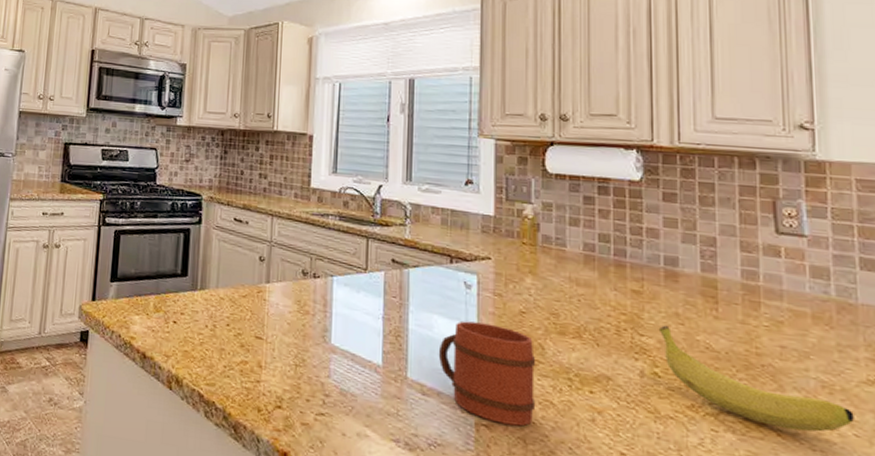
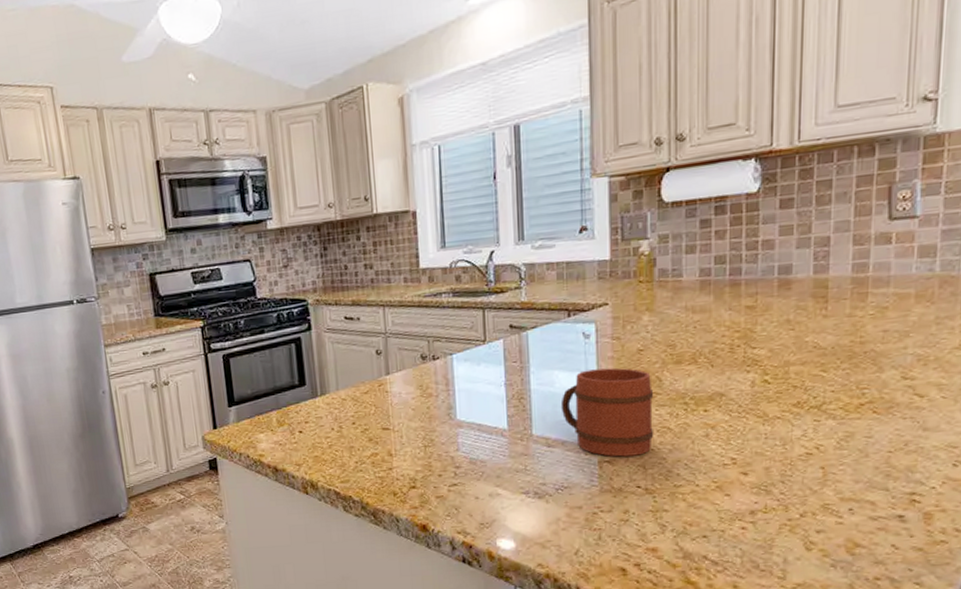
fruit: present [658,325,854,432] -> none [770,333,944,406]

